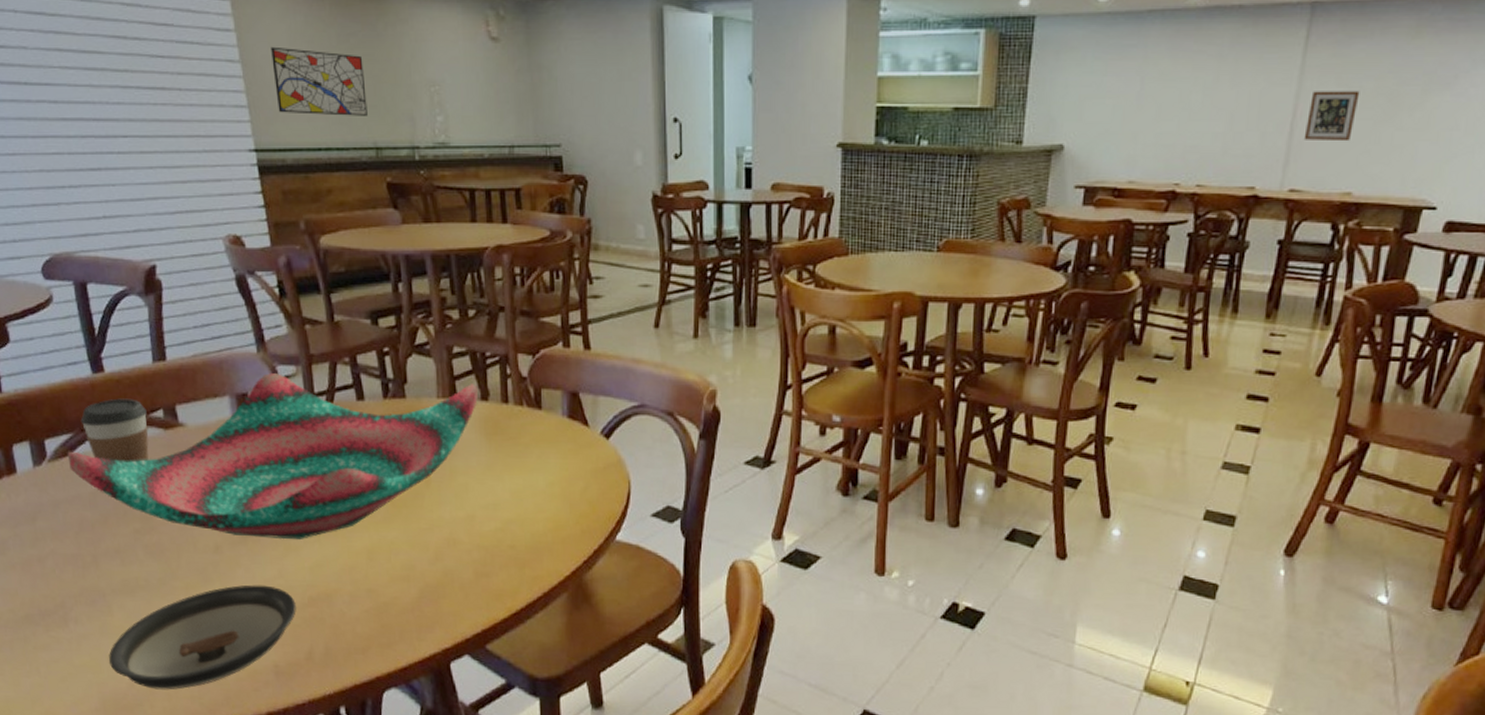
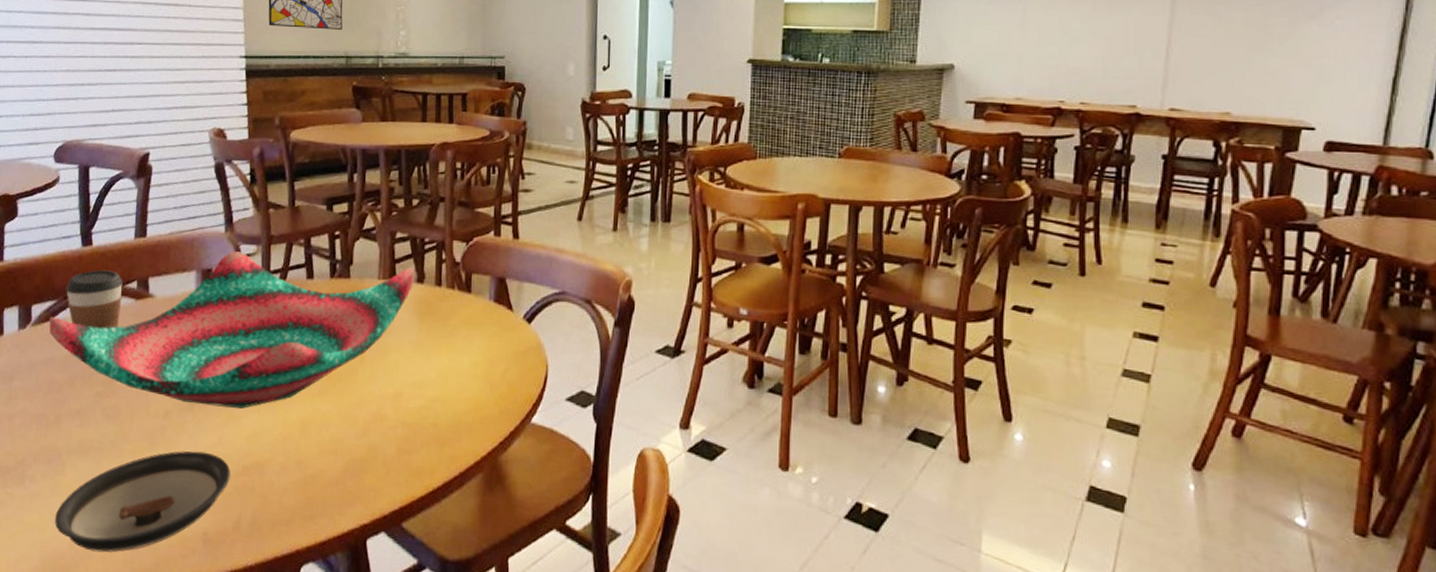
picture frame: present [1303,90,1360,142] -> none [1180,20,1230,66]

